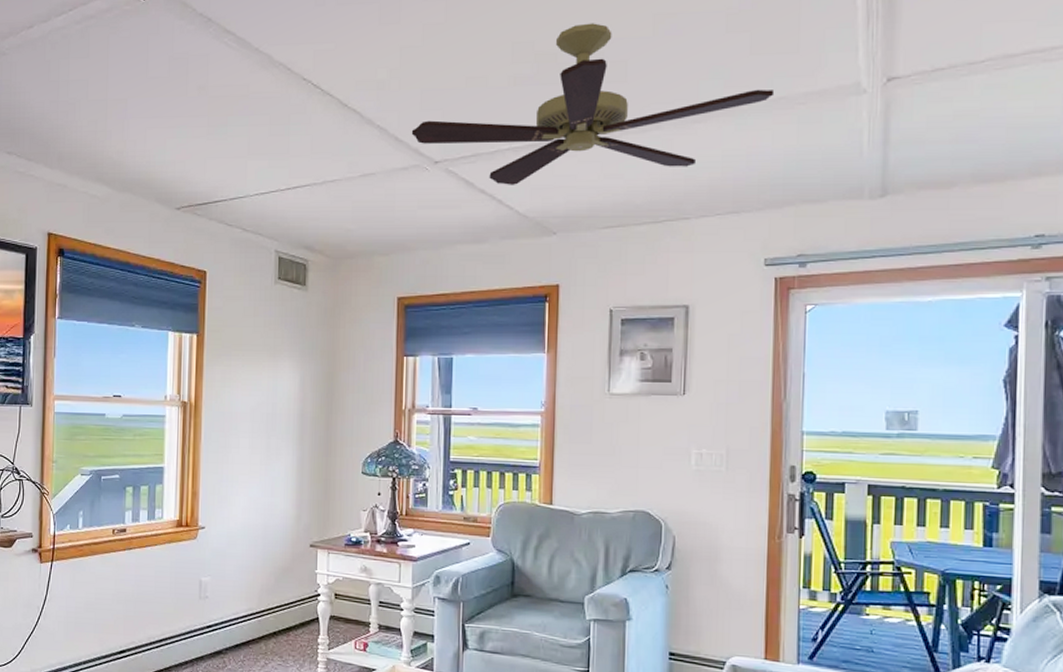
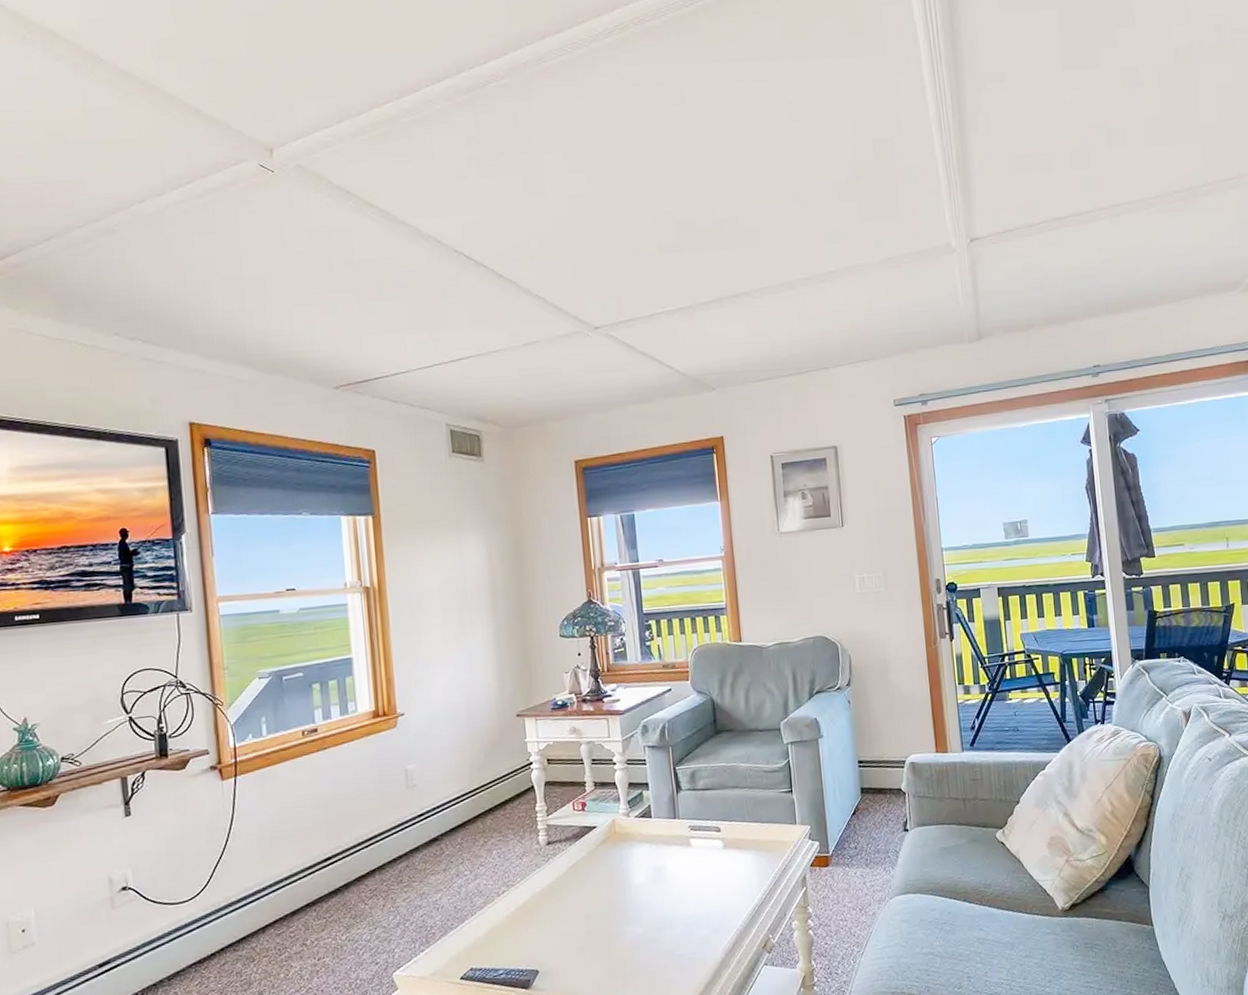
ceiling fan: present [411,23,775,185] -> none [569,193,884,347]

